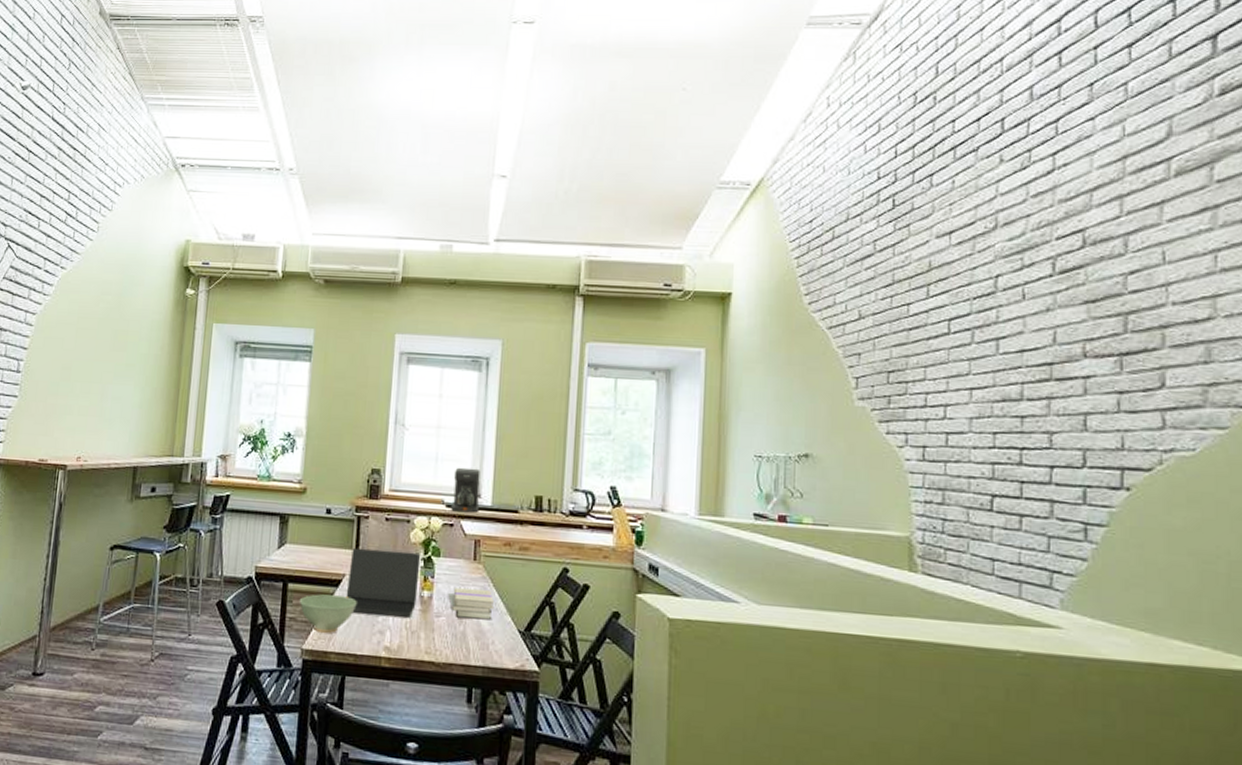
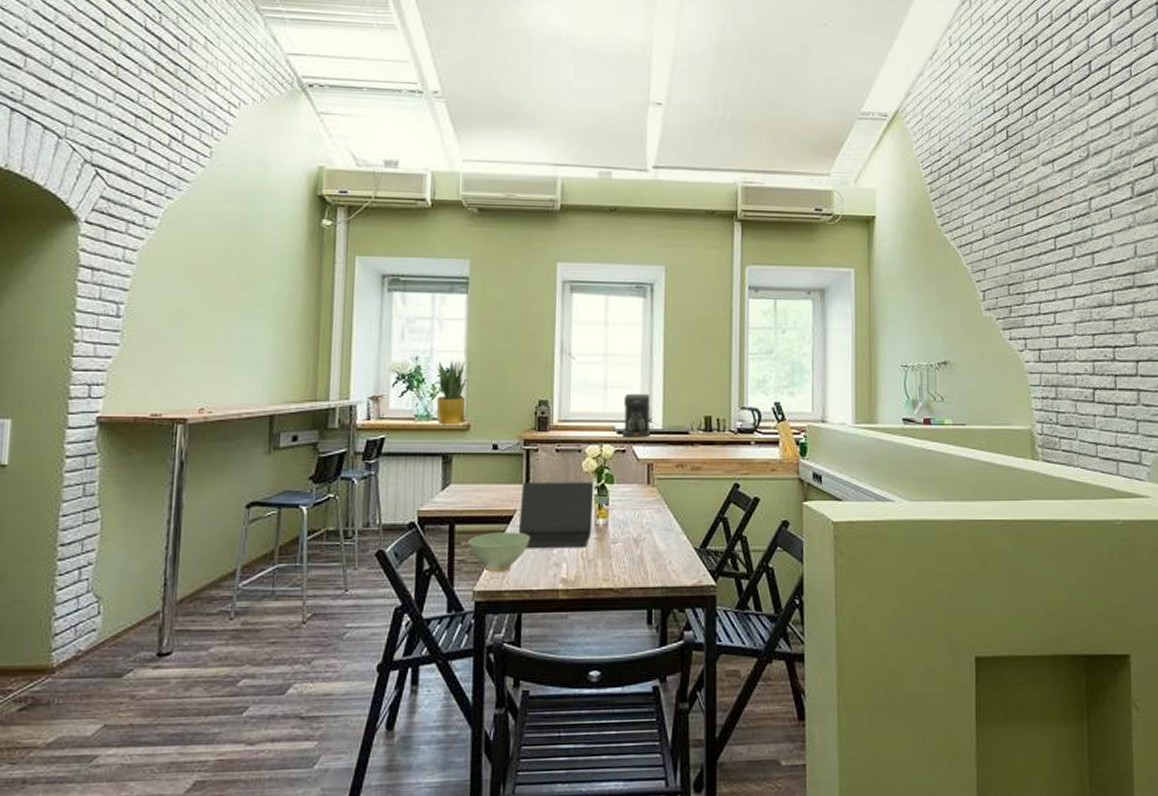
planter: none [276,425,304,488] -> present [435,360,466,425]
books: present [448,588,494,620] -> none [624,512,669,542]

